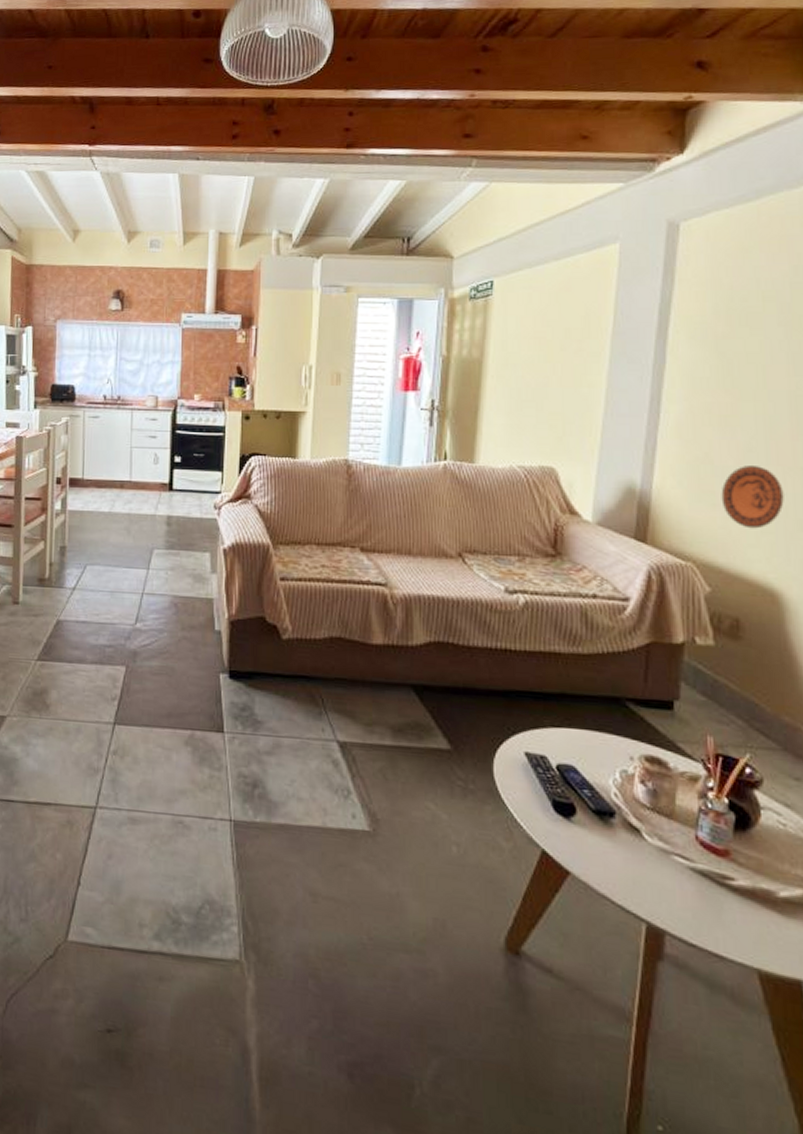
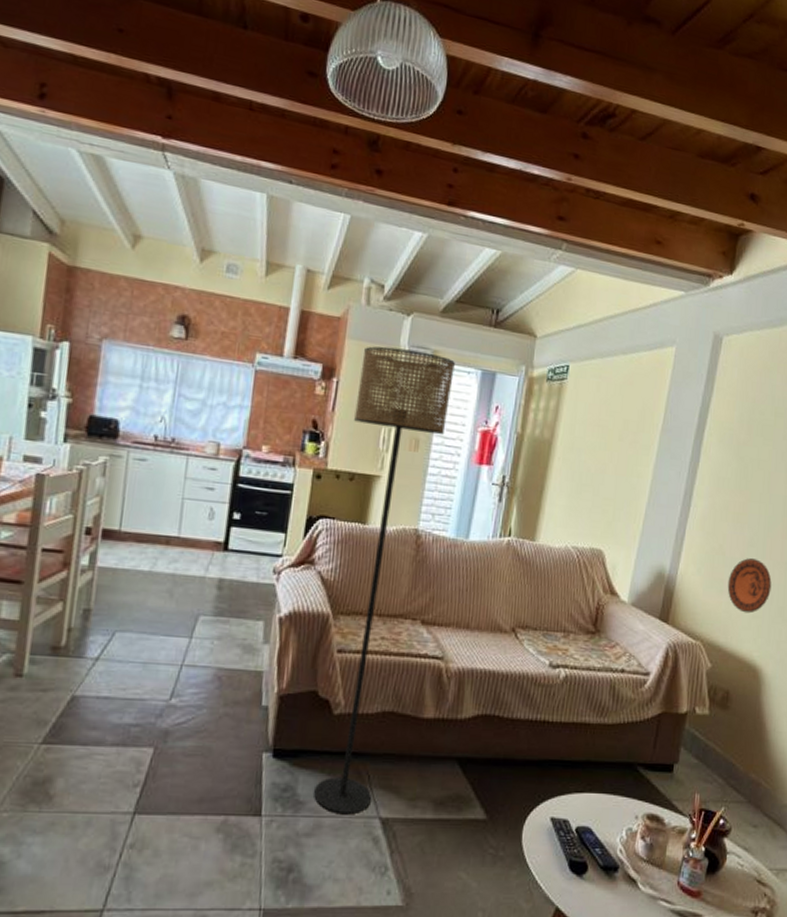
floor lamp: none [271,290,369,736] -> present [314,346,455,815]

